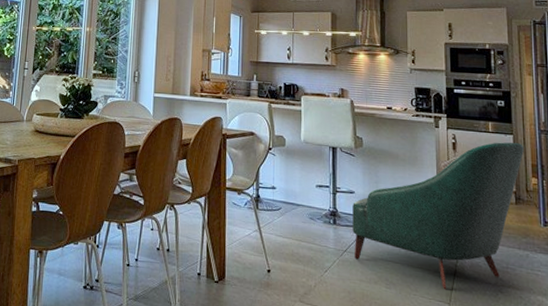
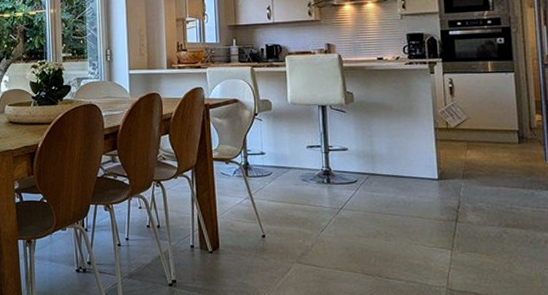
armchair: present [352,142,524,290] -> none [346,79,526,236]

